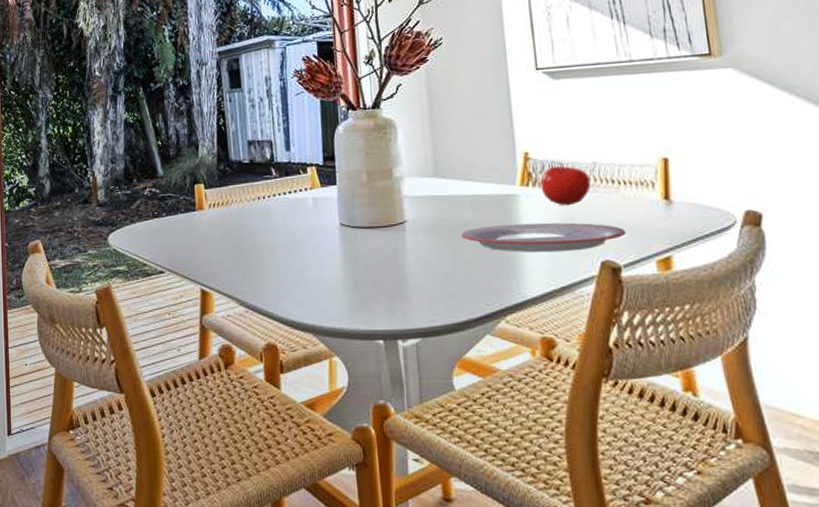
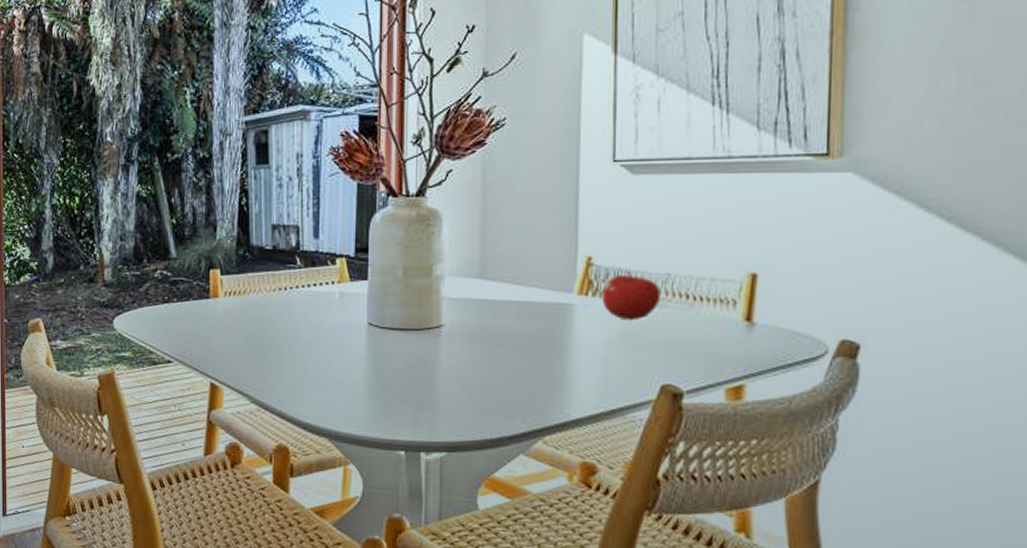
plate: present [462,222,626,253] -> none [504,336,694,372]

